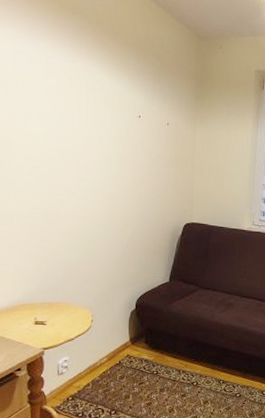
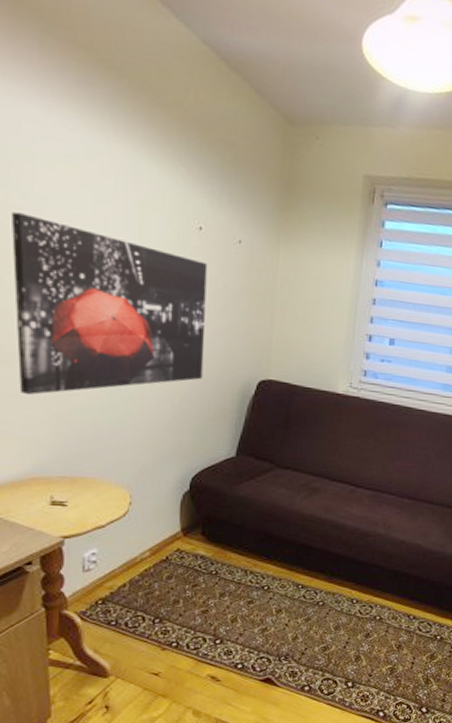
wall art: none [8,115,145,243] -> present [10,212,208,395]

